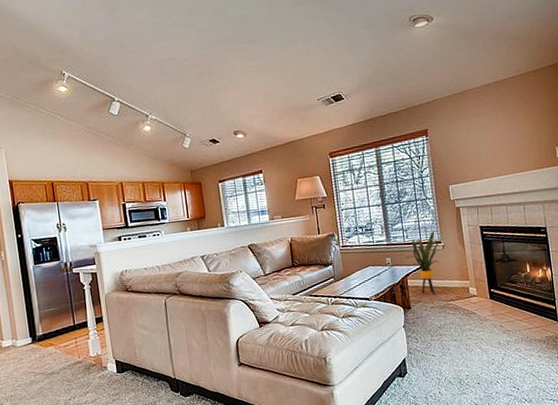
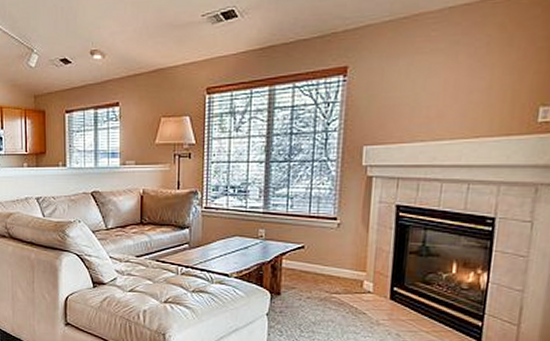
house plant: present [405,230,443,294] -> none [283,202,340,282]

